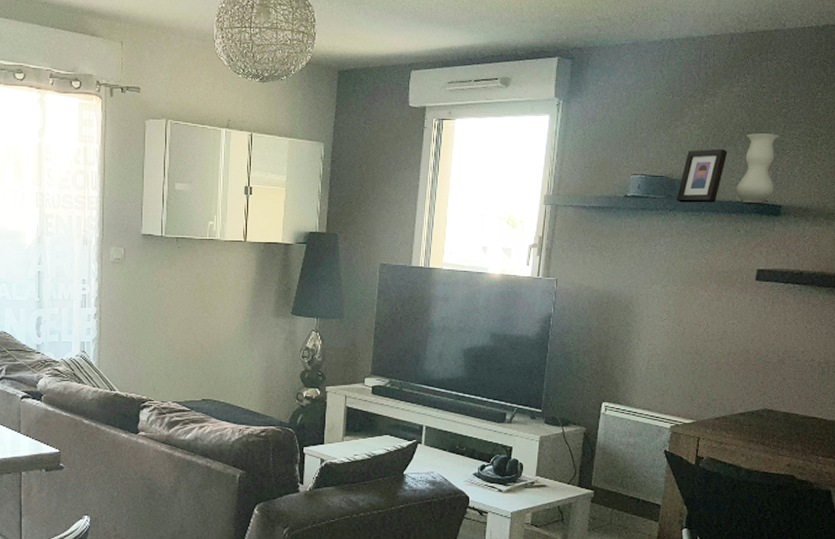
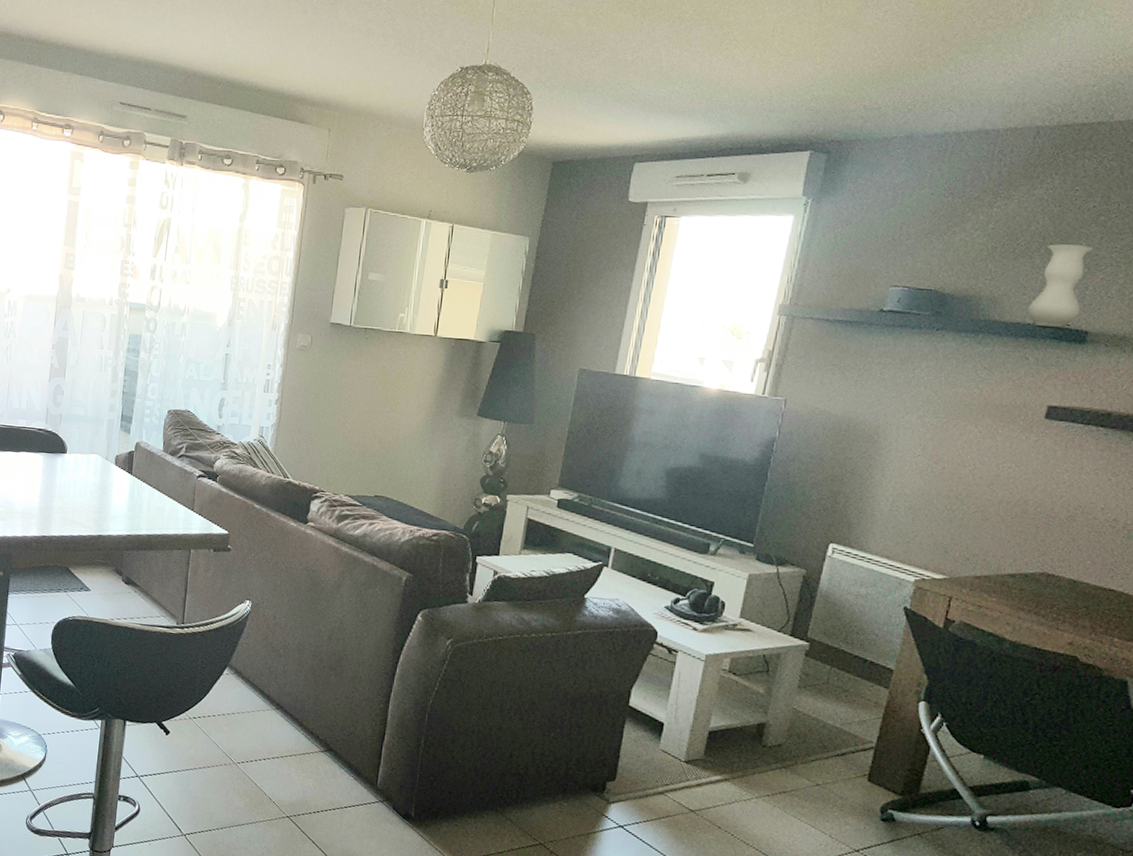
picture frame: present [676,149,728,203] -> none [946,261,1021,324]

